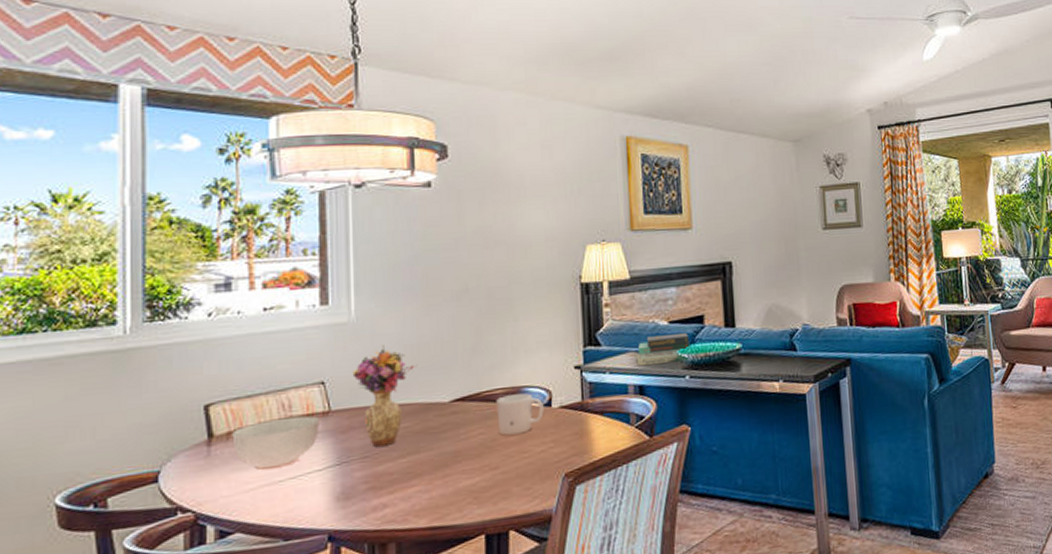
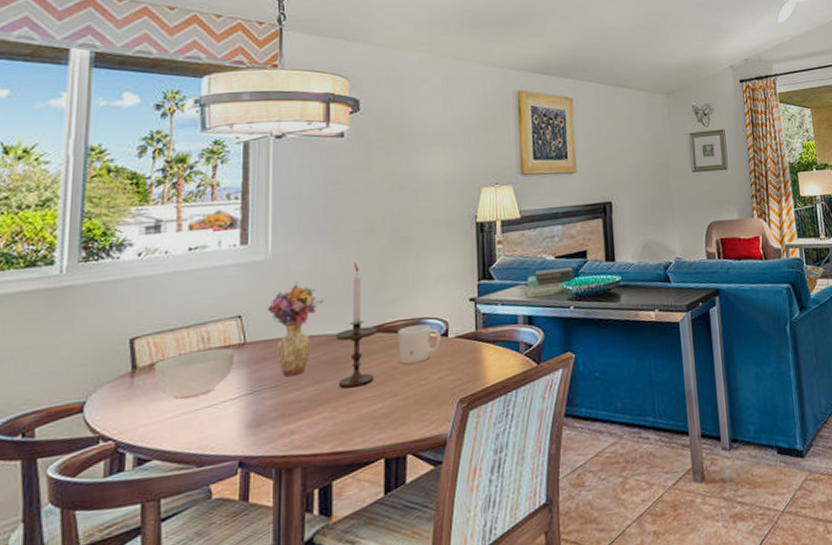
candlestick: none [429,325,475,461] -> present [336,261,378,389]

